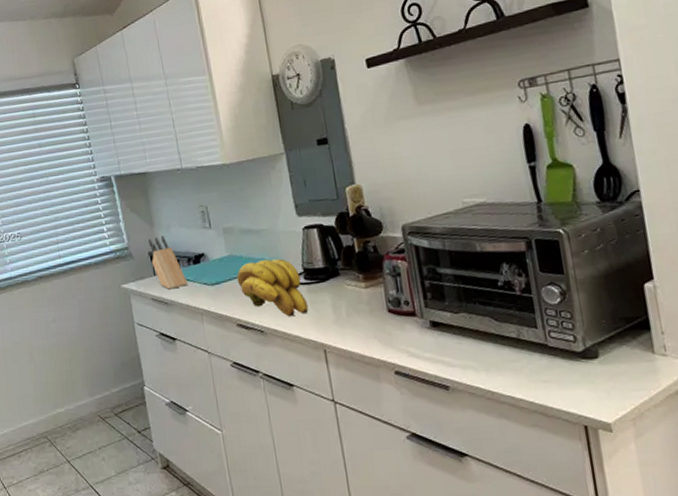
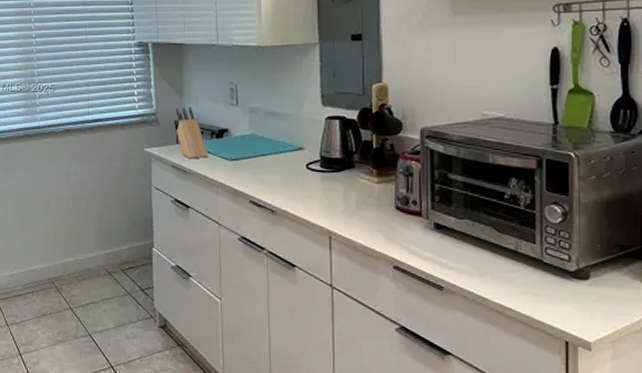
banana bunch: present [237,258,309,317] -> none [256,142,320,201]

